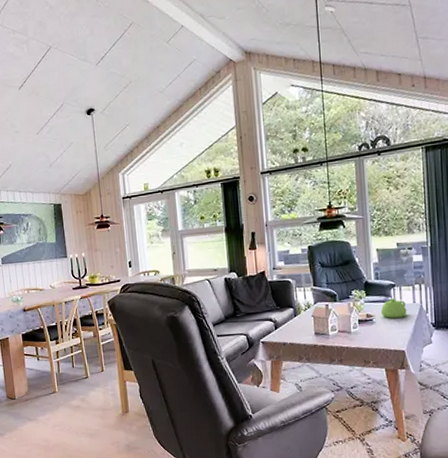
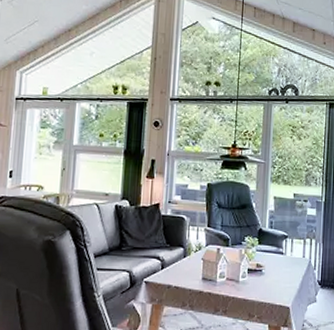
teapot: present [380,298,407,318] -> none [270,250,296,271]

